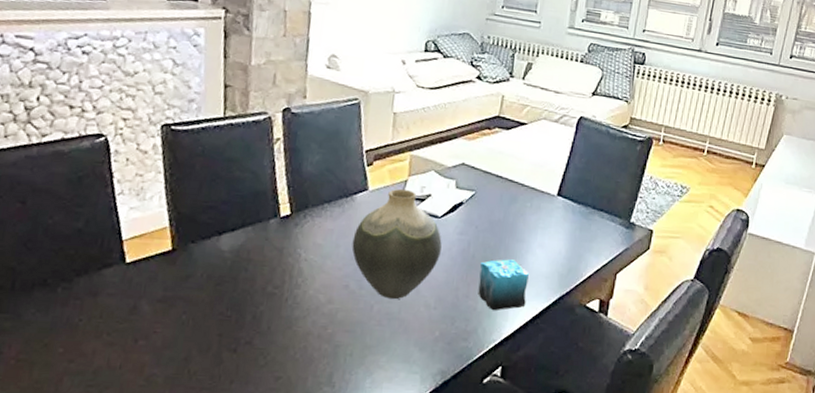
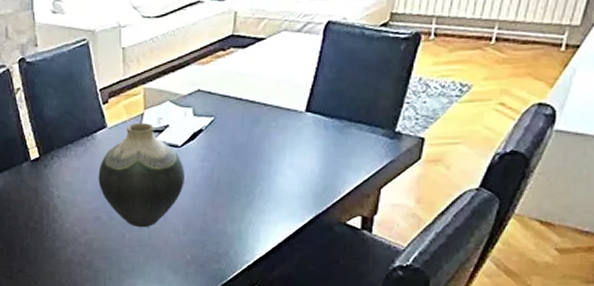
candle: present [478,259,529,310] -> none [226,182,279,232]

